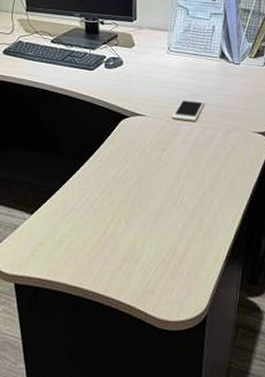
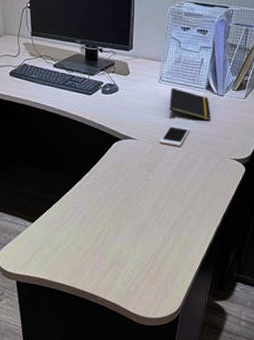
notepad: none [180,58,227,92] -> present [169,87,211,121]

